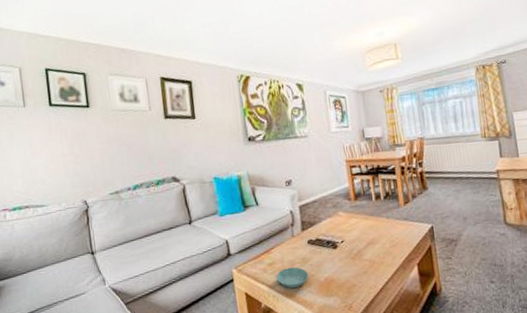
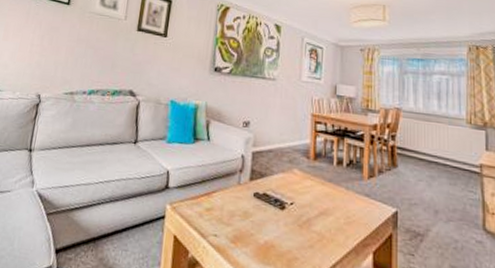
saucer: present [276,267,308,288] -> none [212,218,247,244]

